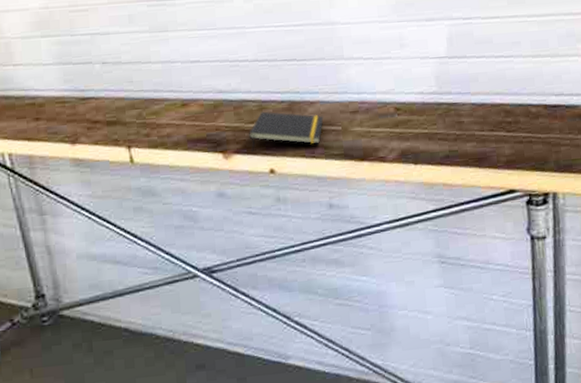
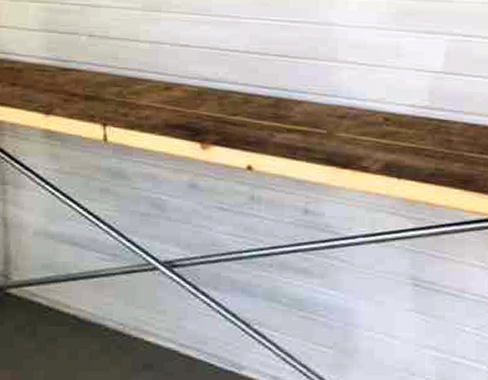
notepad: present [249,111,324,152] -> none [230,105,309,145]

